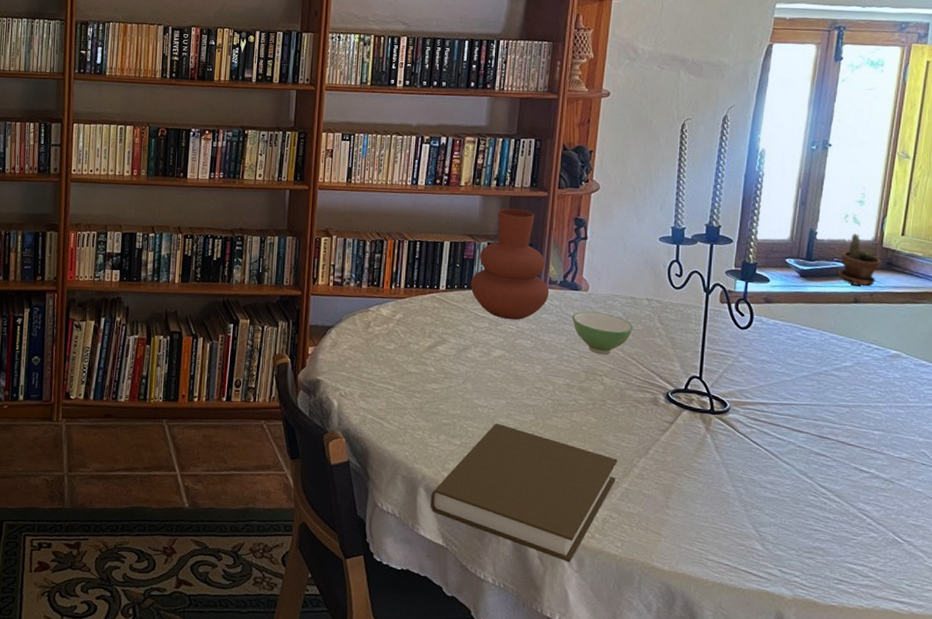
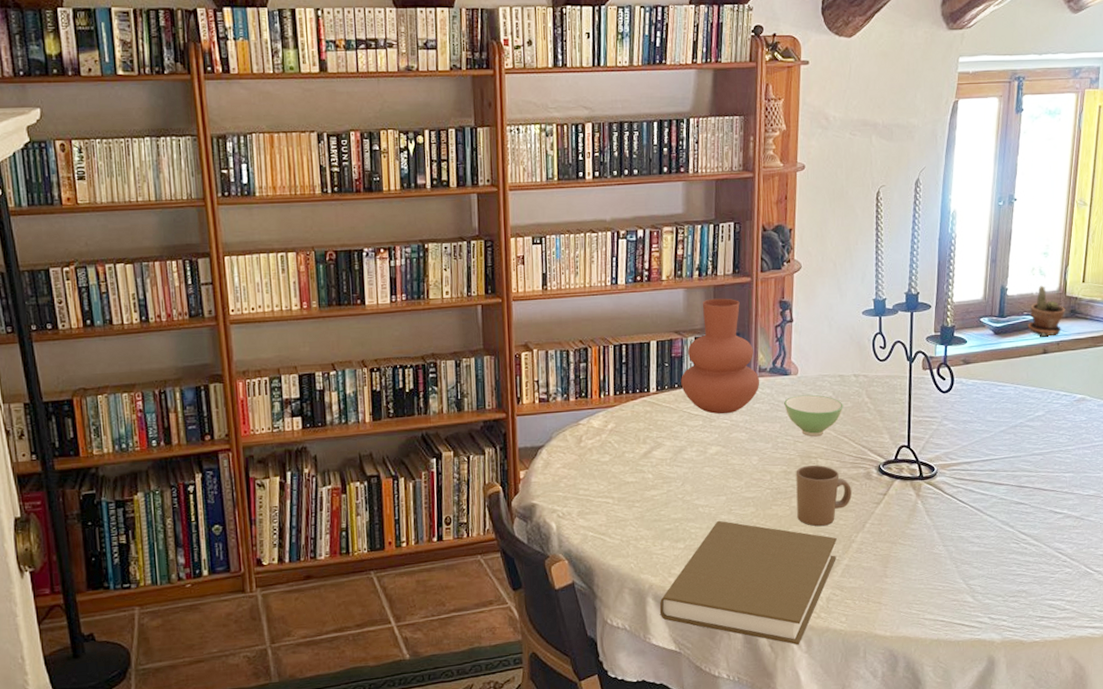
mug: none [577,381,636,446] -> present [796,464,852,527]

